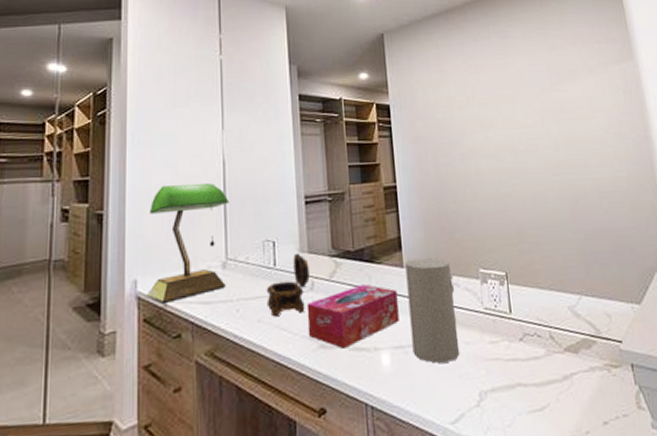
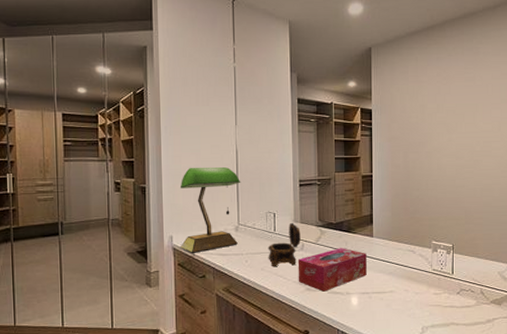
decorative vase: present [405,258,460,363] -> none [374,231,411,306]

